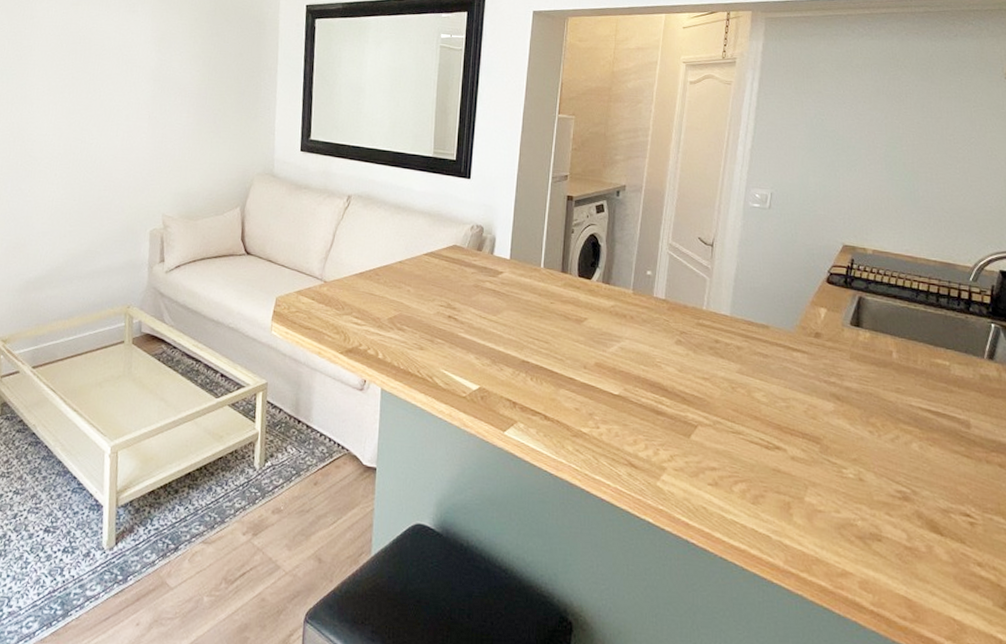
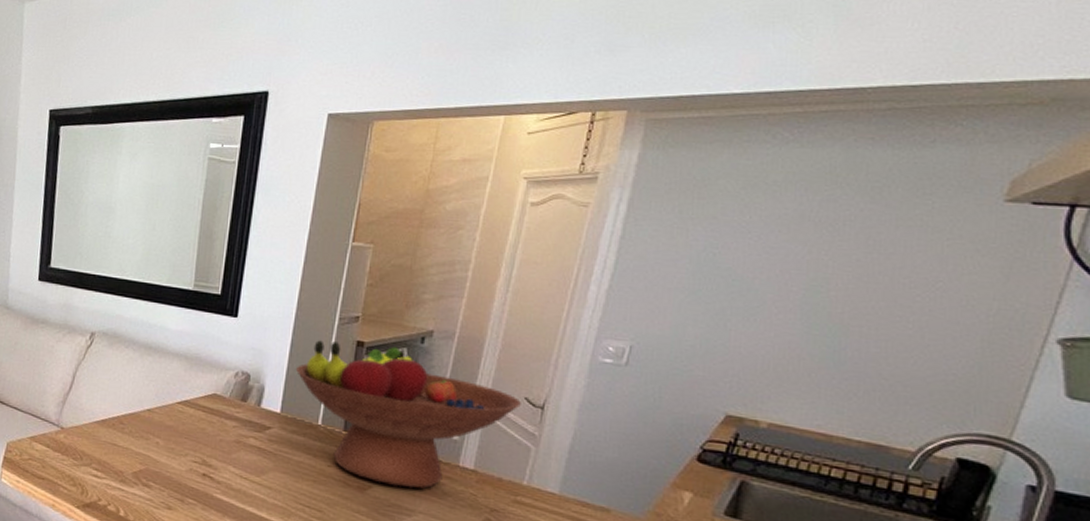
fruit bowl: none [520,196,696,318] -> present [295,340,521,489]

